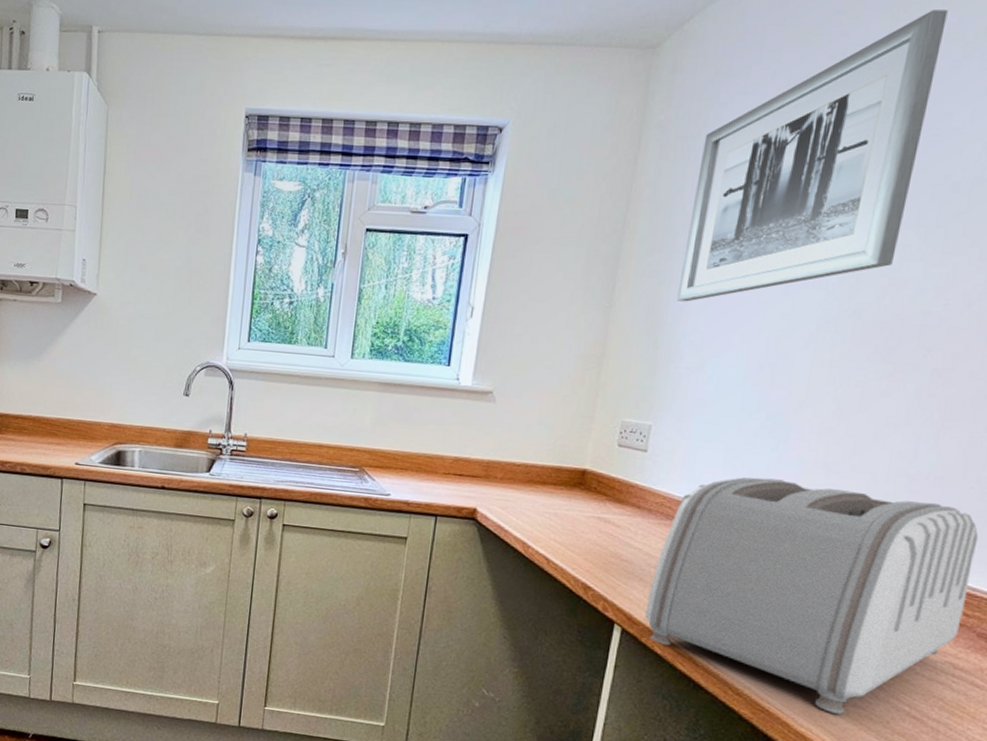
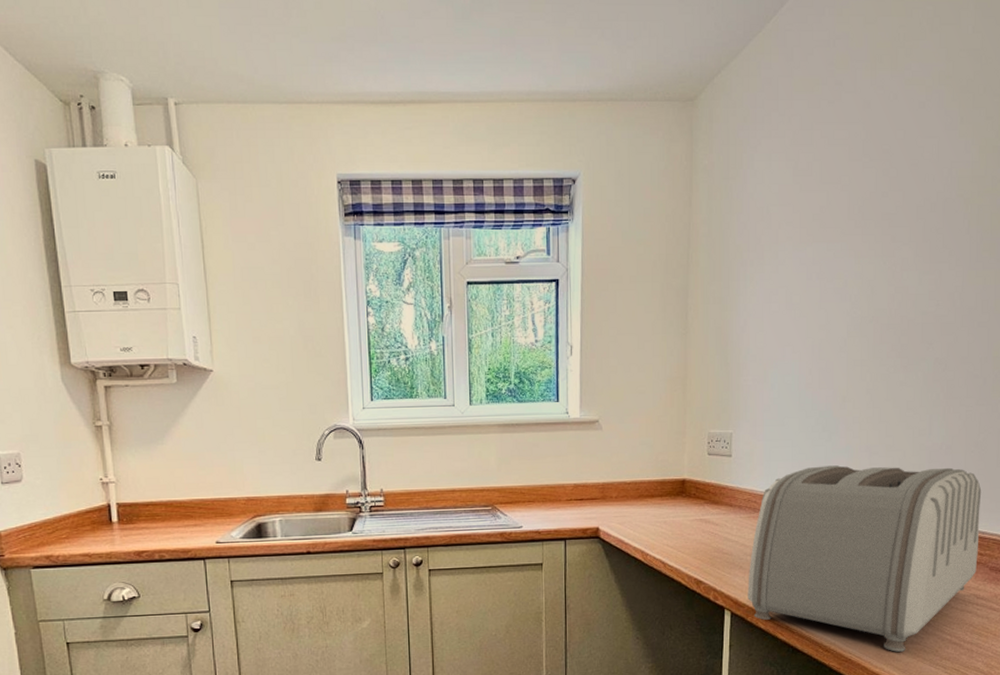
wall art: present [676,10,948,302] -> none [738,60,911,323]

